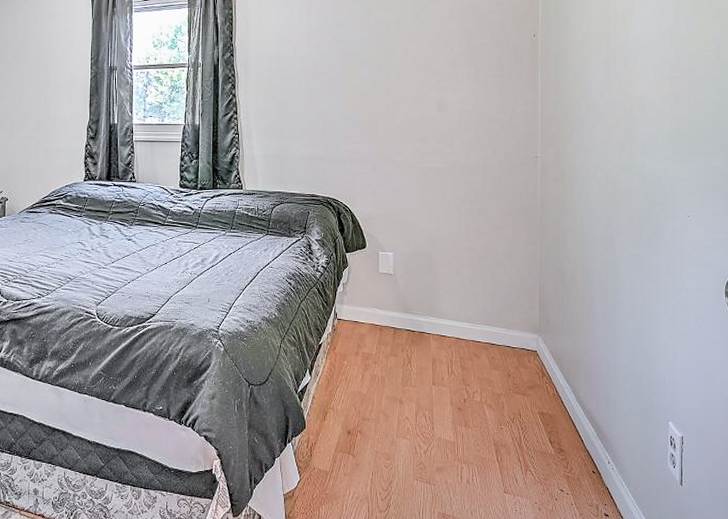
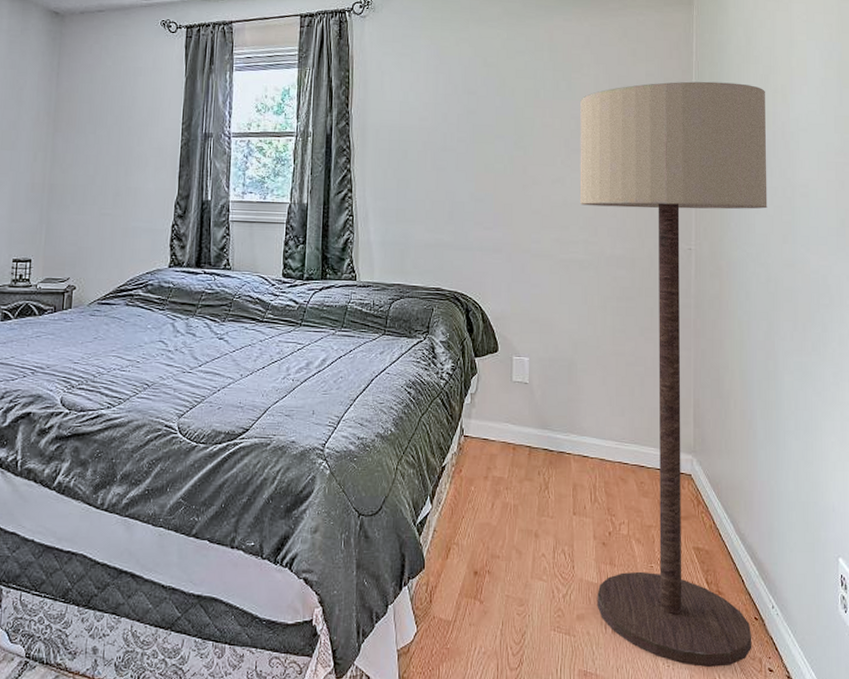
floor lamp: none [437,7,607,512] -> present [579,81,768,668]

